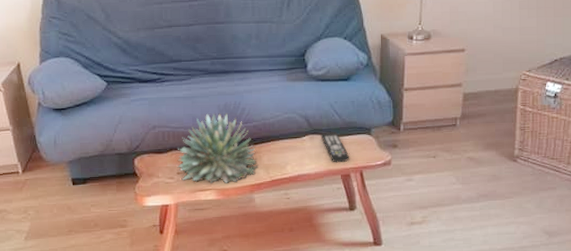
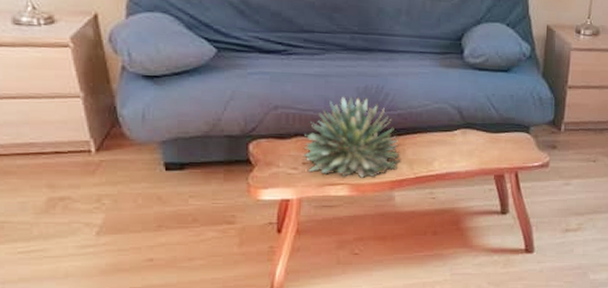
remote control: present [320,132,349,163] -> none [474,127,504,162]

